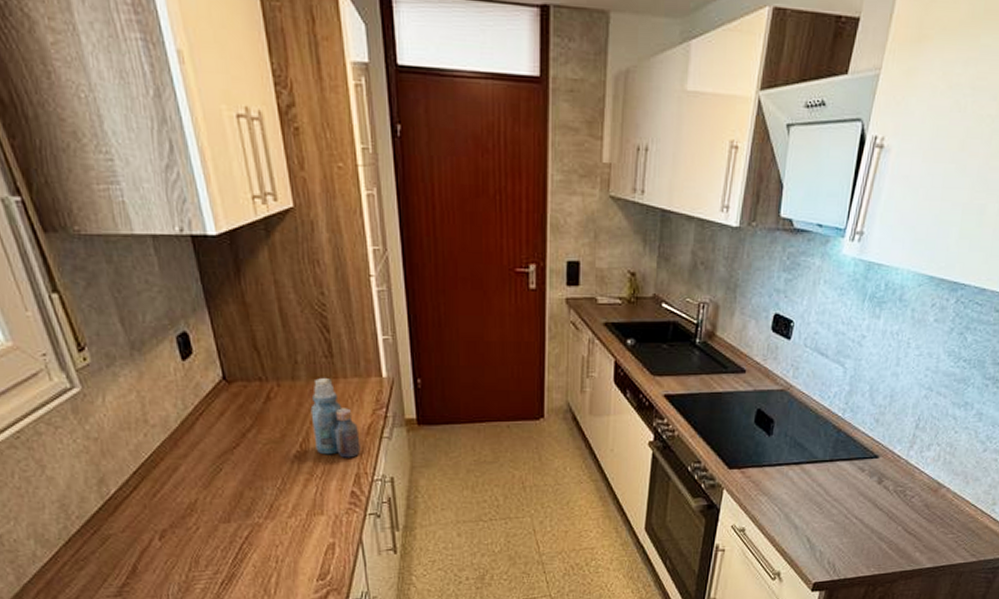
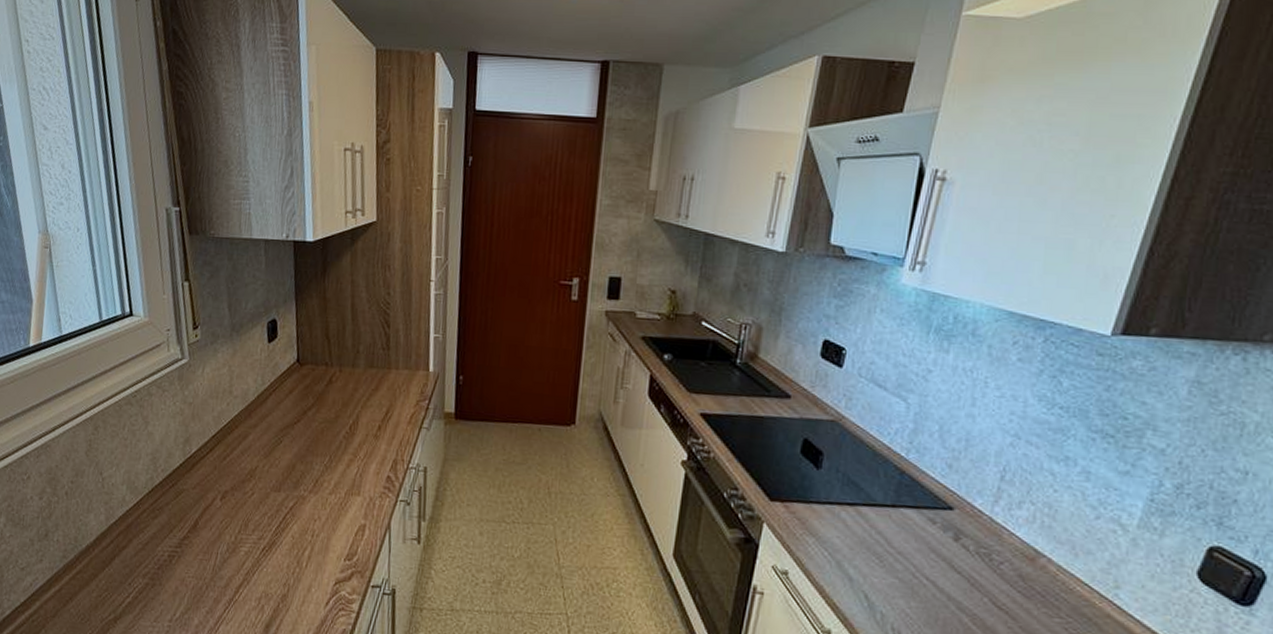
bottle: present [310,378,361,458] -> none [362,368,402,444]

